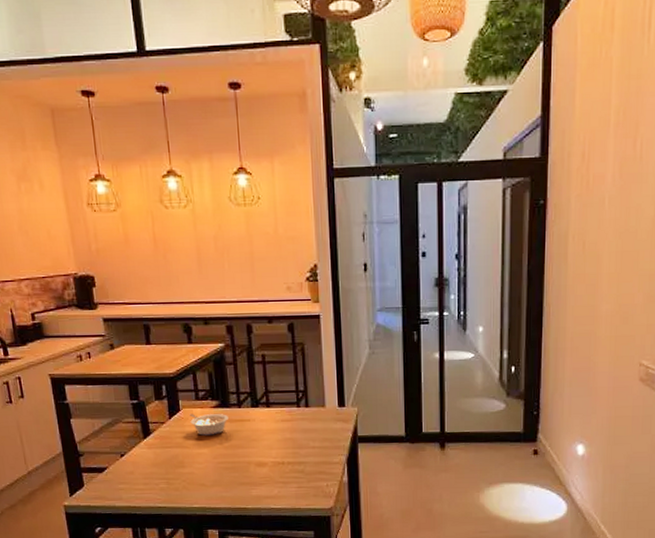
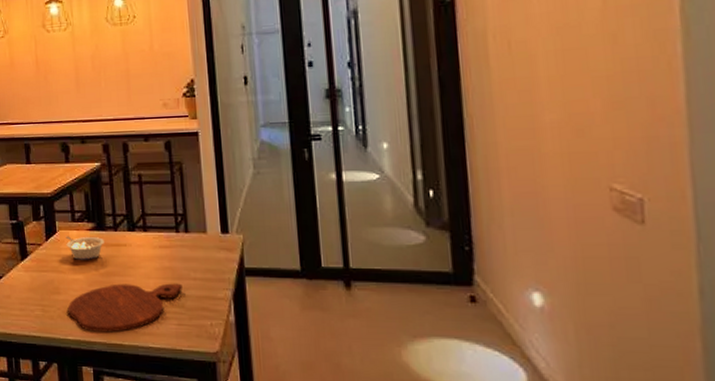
cutting board: none [192,452,302,499] -> present [67,283,182,333]

